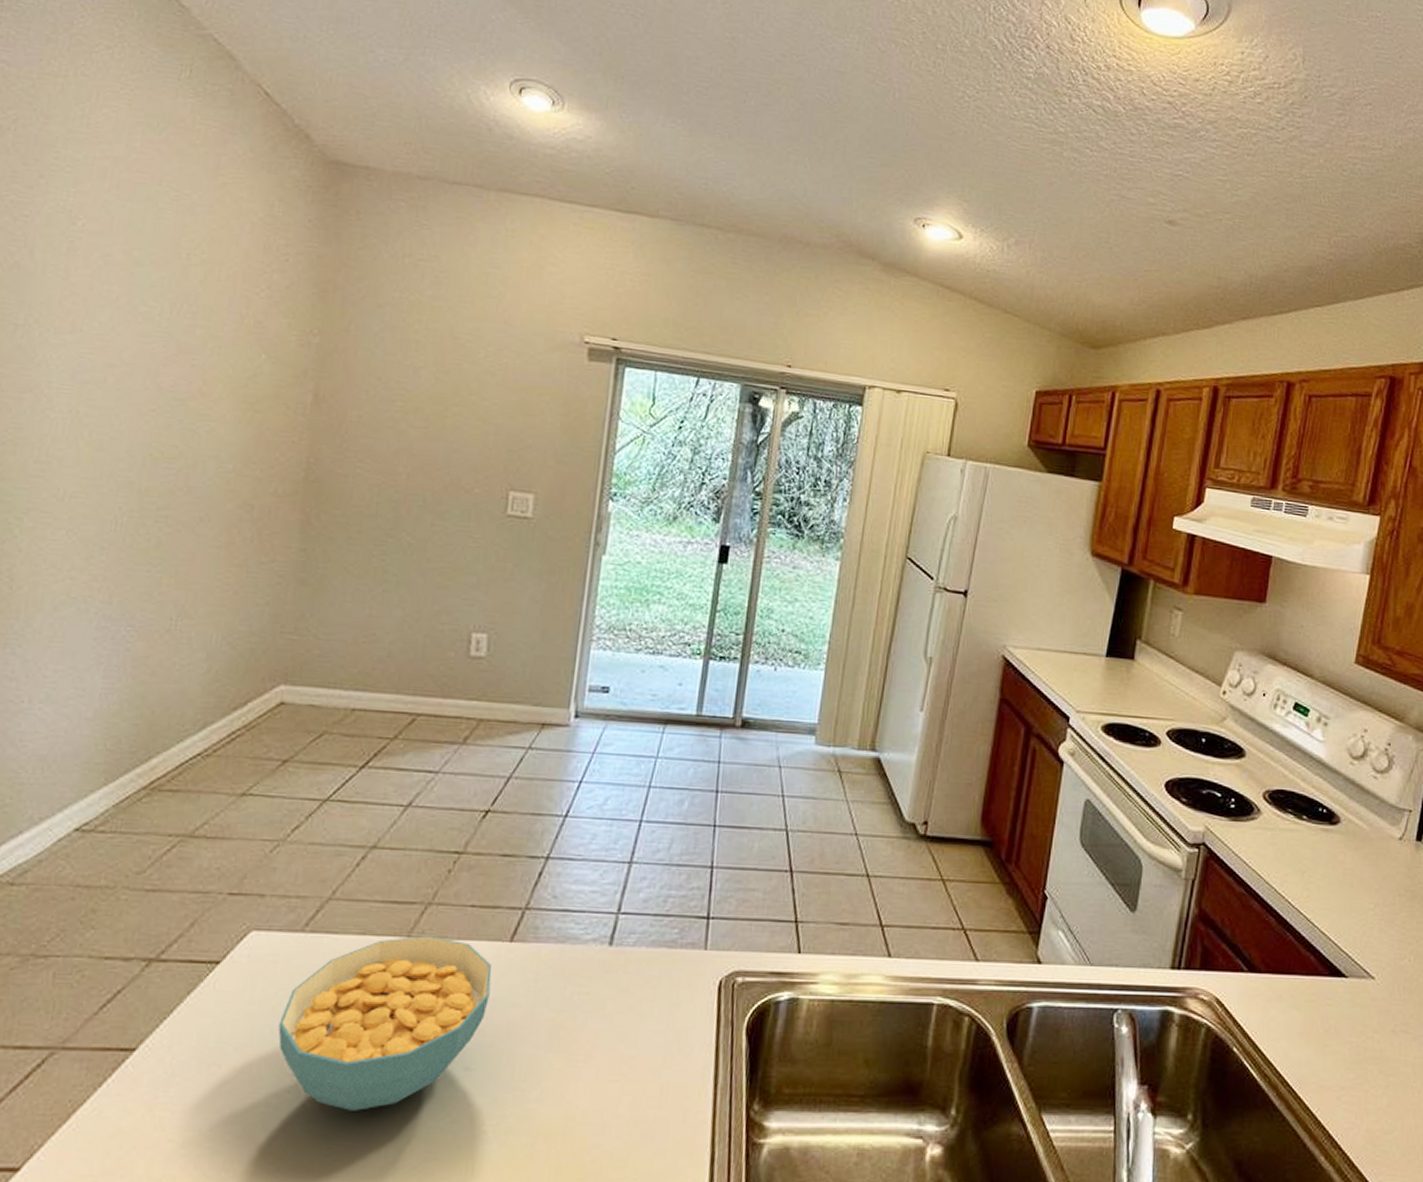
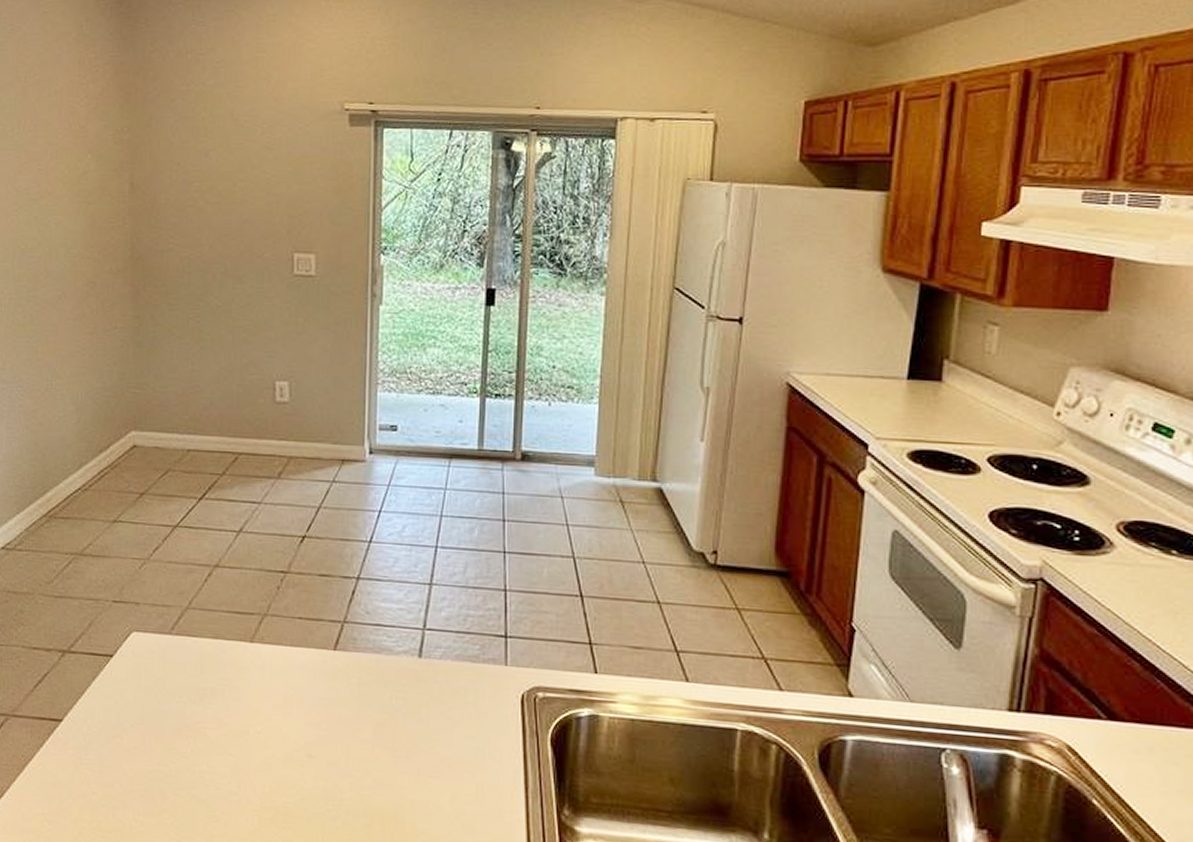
cereal bowl: present [278,934,492,1111] -> none [161,641,322,783]

